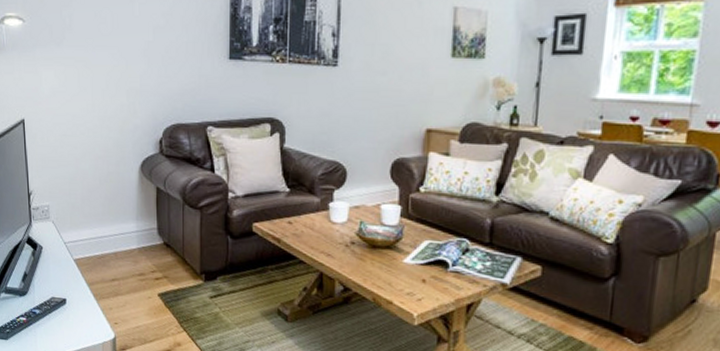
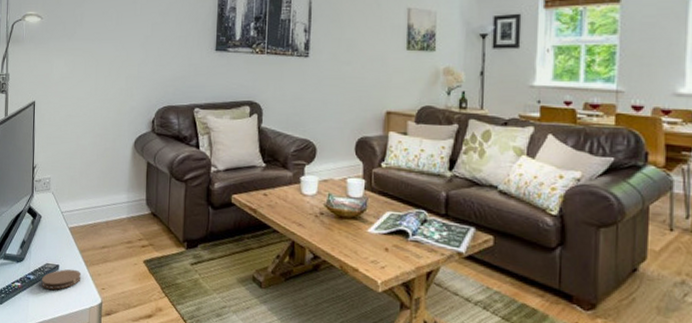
coaster: none [48,303,92,324] -> present [41,269,82,290]

